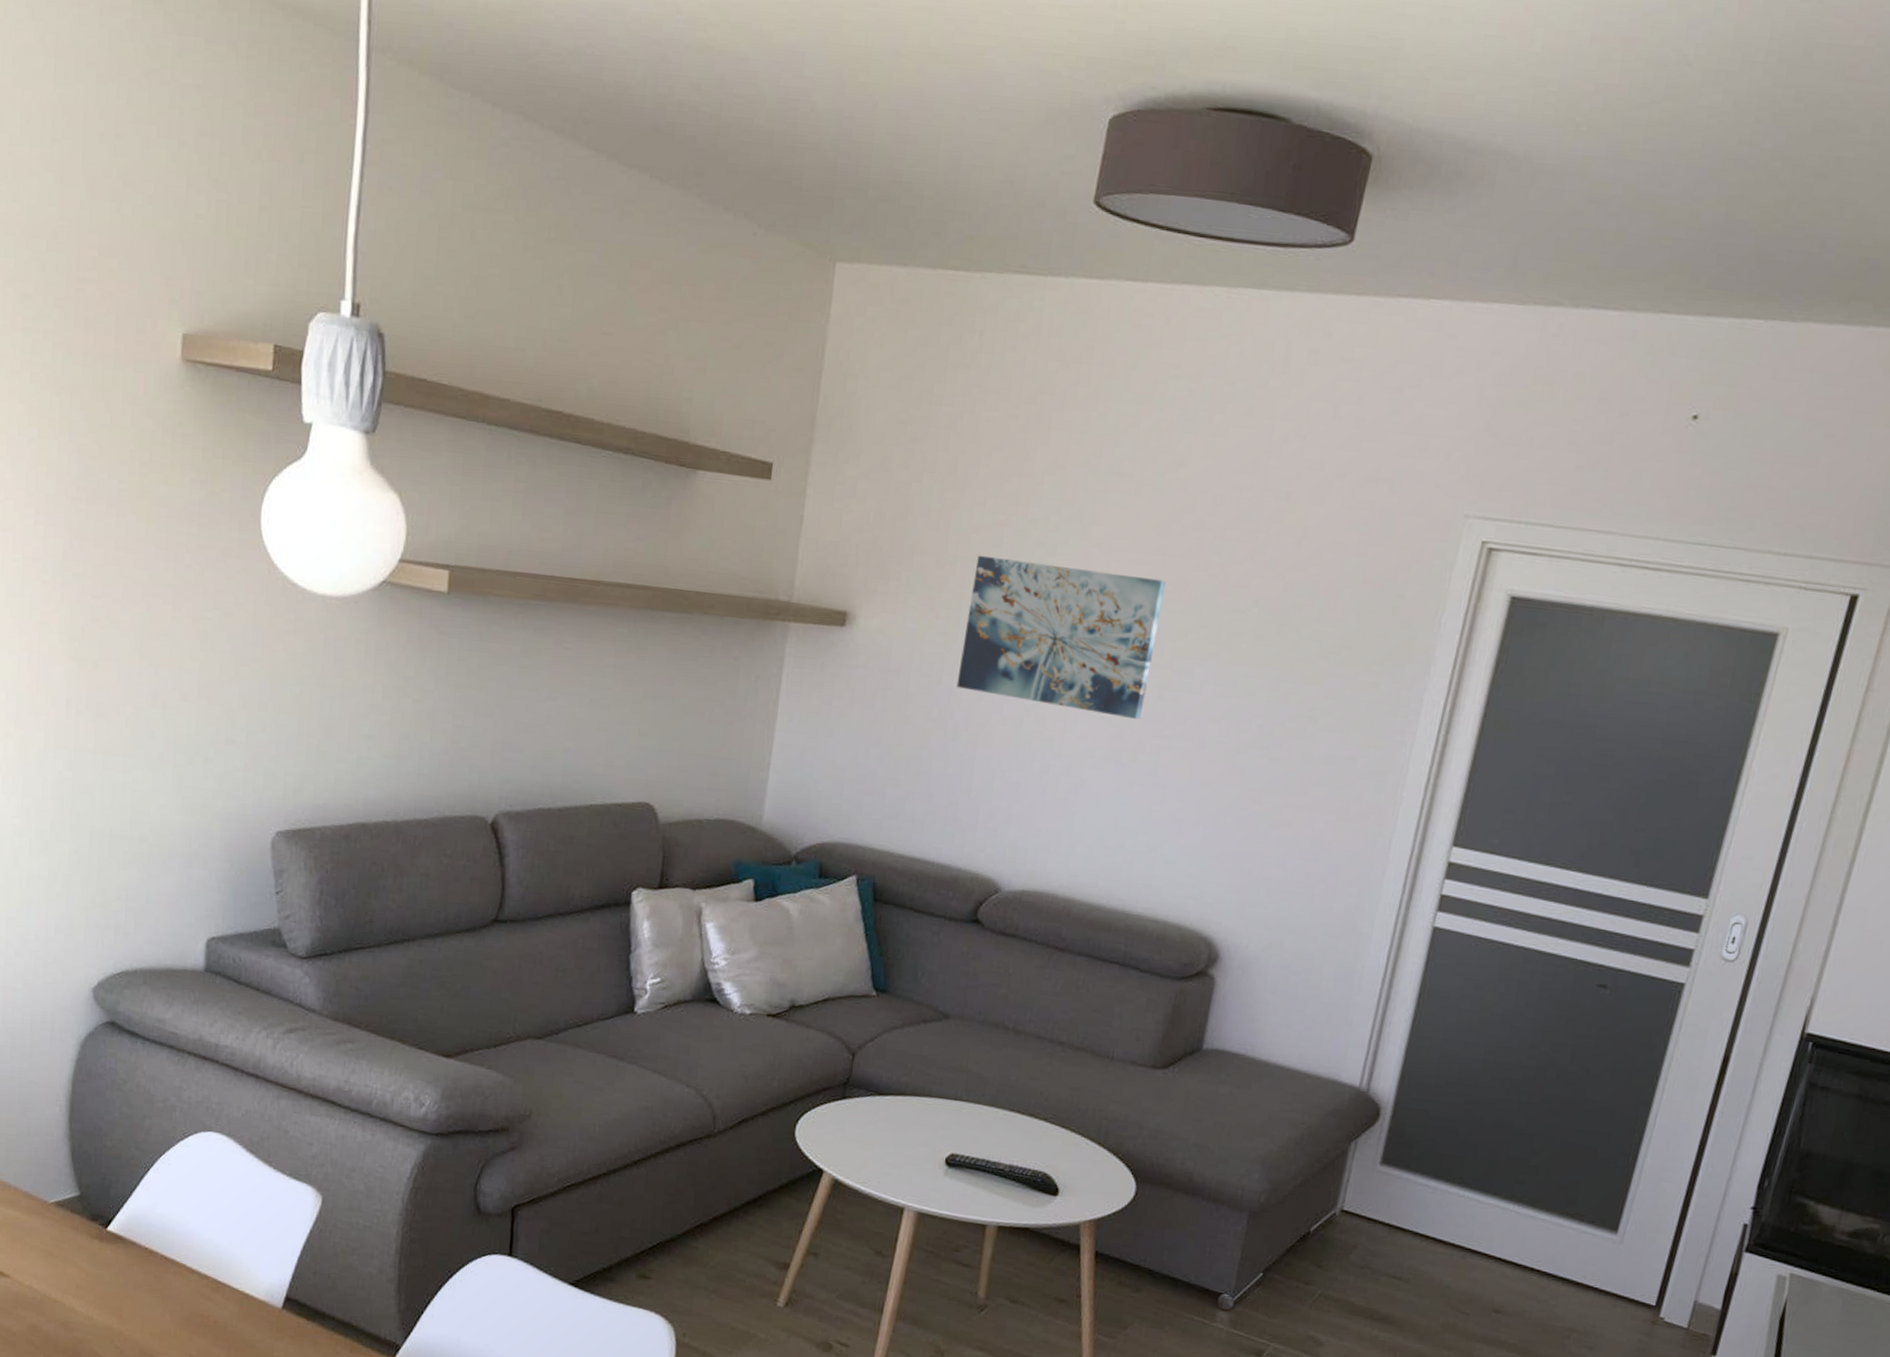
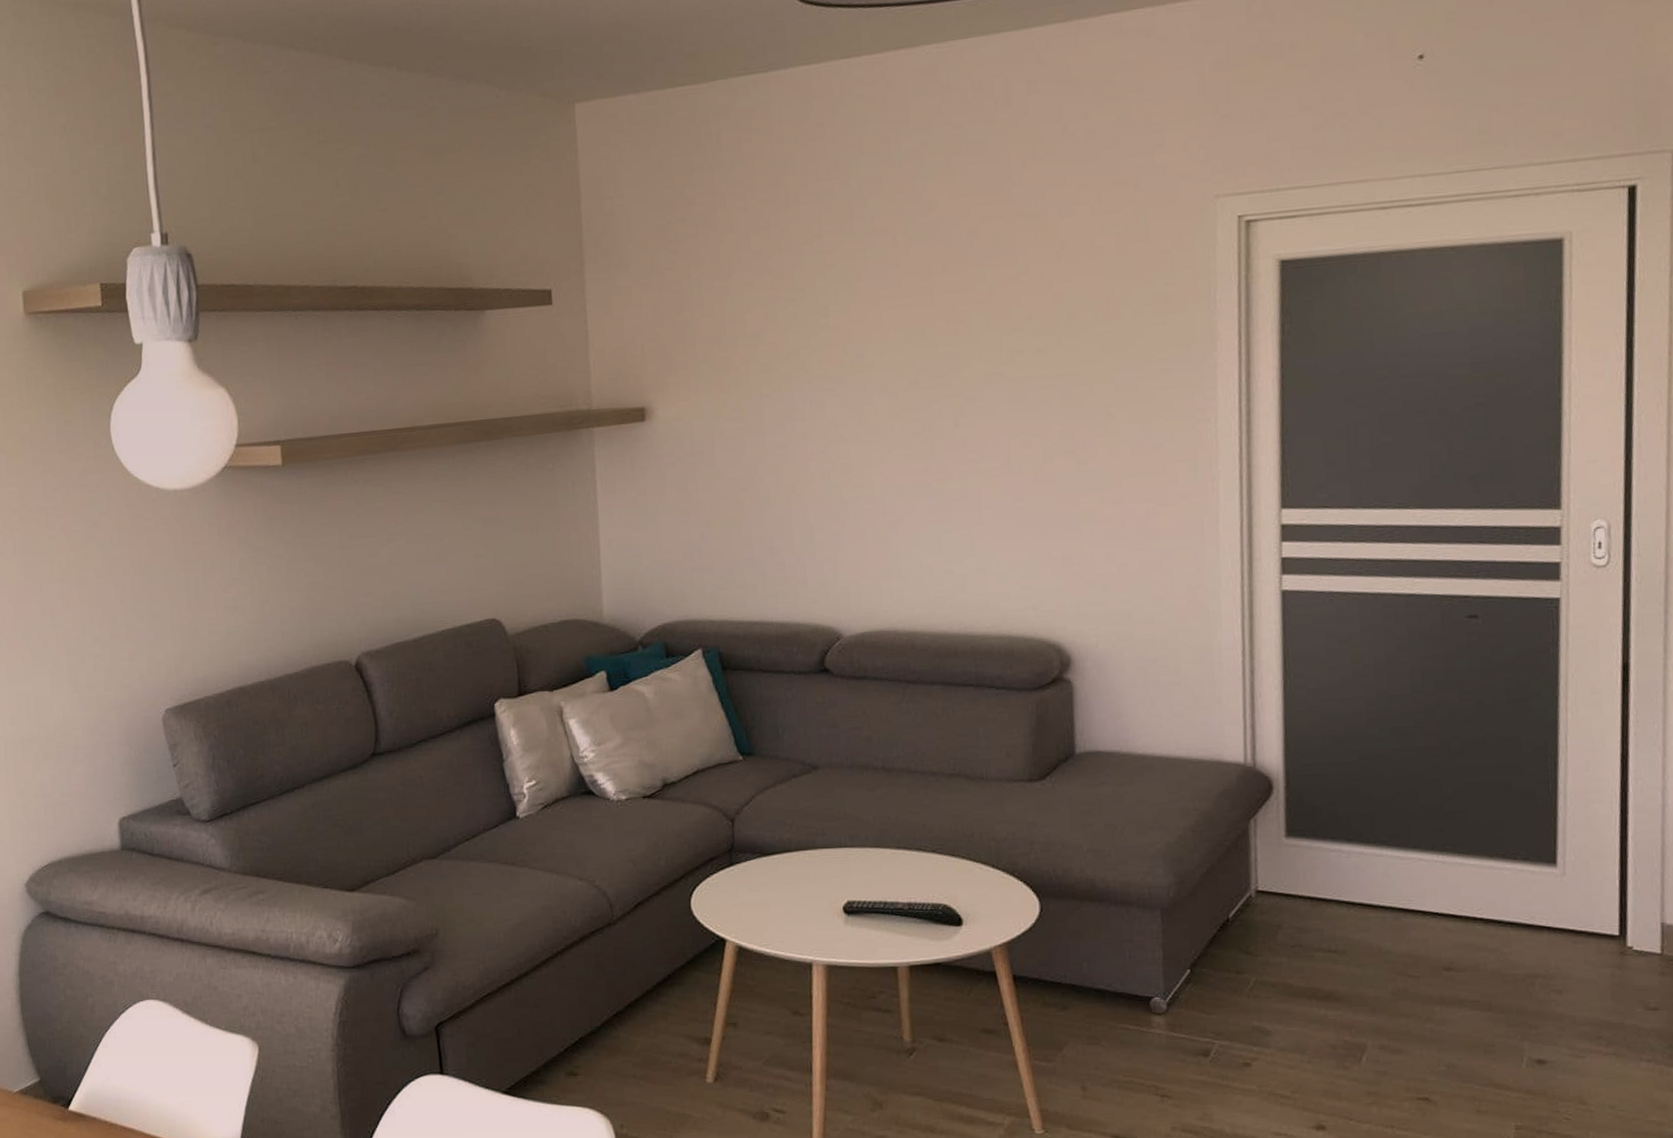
wall art: present [956,555,1167,720] -> none [755,317,943,456]

